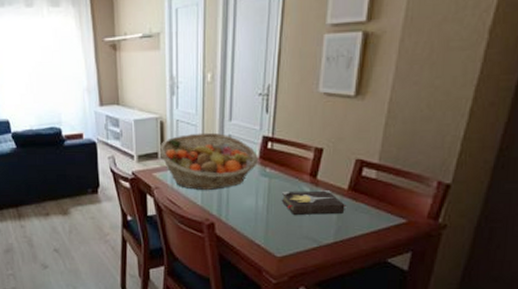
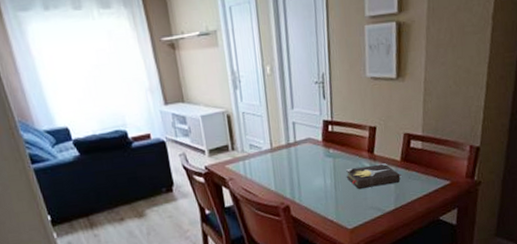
fruit basket: present [159,132,259,190] -> none [228,121,323,177]

